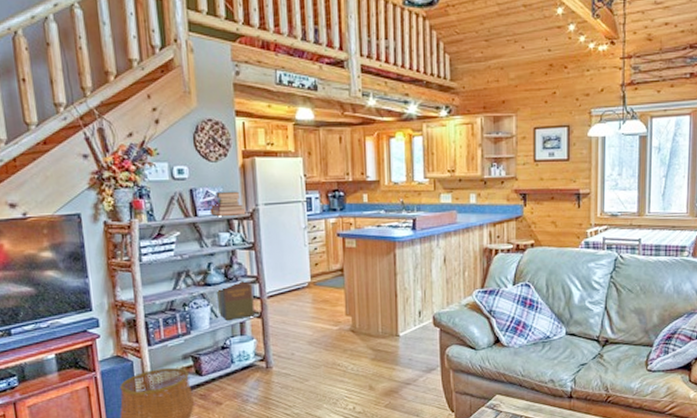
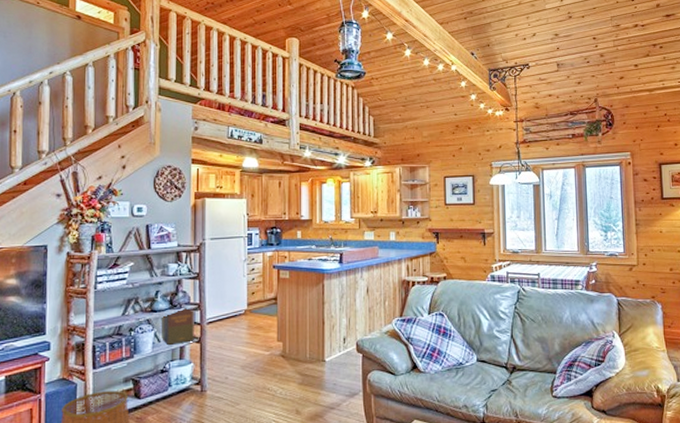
books: present [208,191,246,217] -> none [161,227,194,250]

